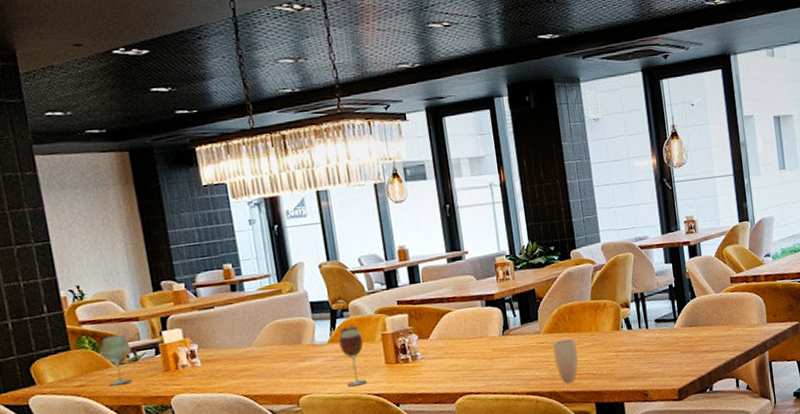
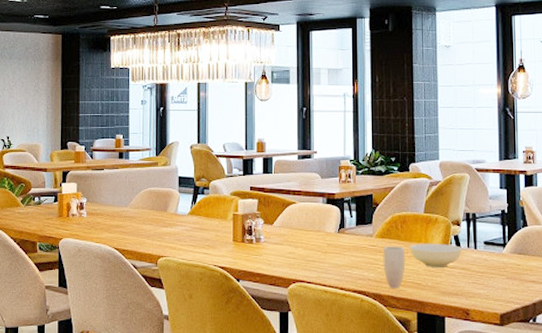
wine glass: present [100,334,133,386] -> none [14,181,37,222]
wineglass: present [339,326,367,387] -> none [197,203,217,257]
bowl: none [580,328,635,355] -> present [409,244,463,267]

